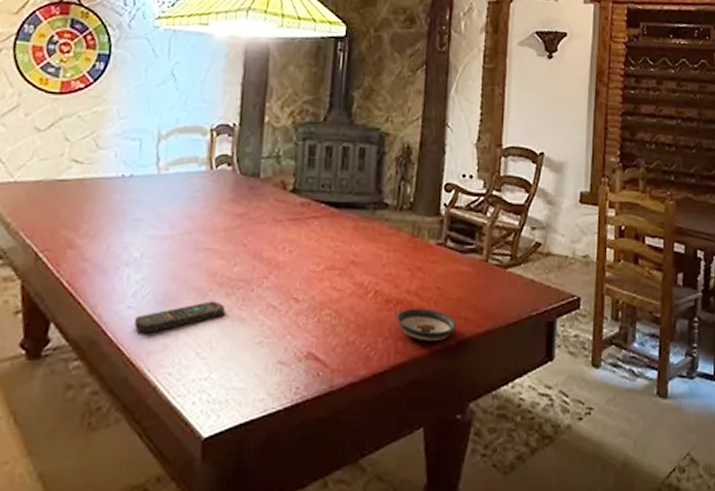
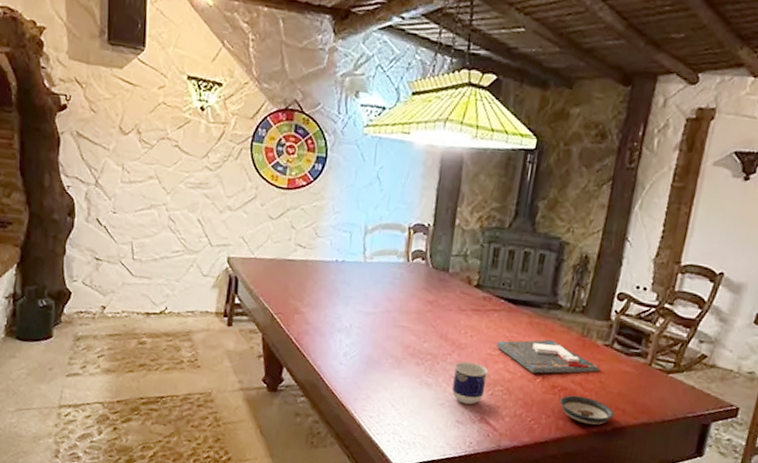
remote control: present [134,301,225,333] -> none [345,367,415,385]
cup: none [271,284,312,338] -> present [452,361,488,405]
board game: none [320,244,435,288] -> present [497,339,599,374]

